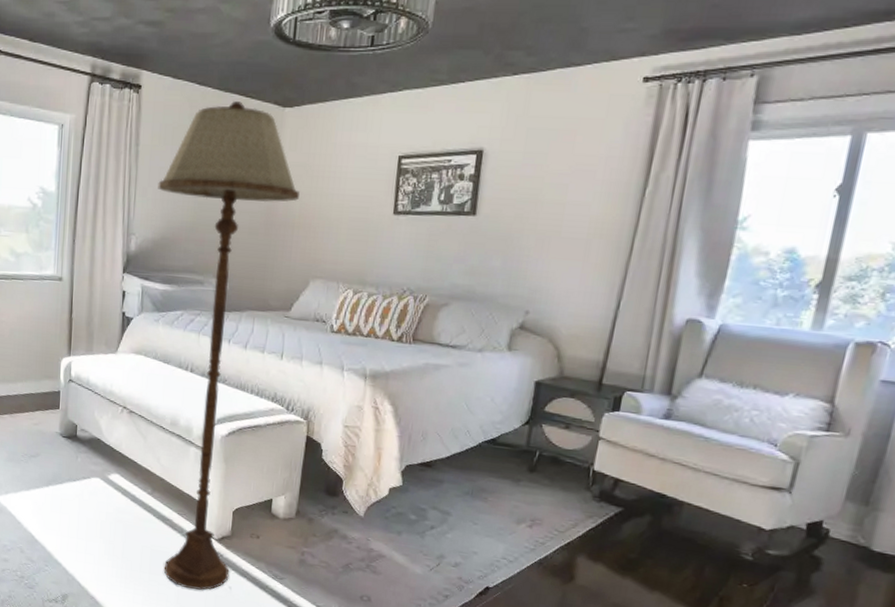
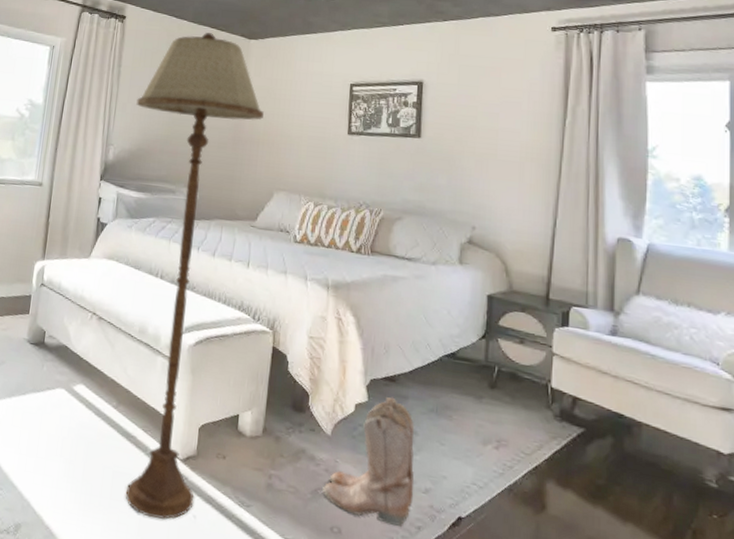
boots: none [352,481,449,595] -> present [321,397,415,526]

